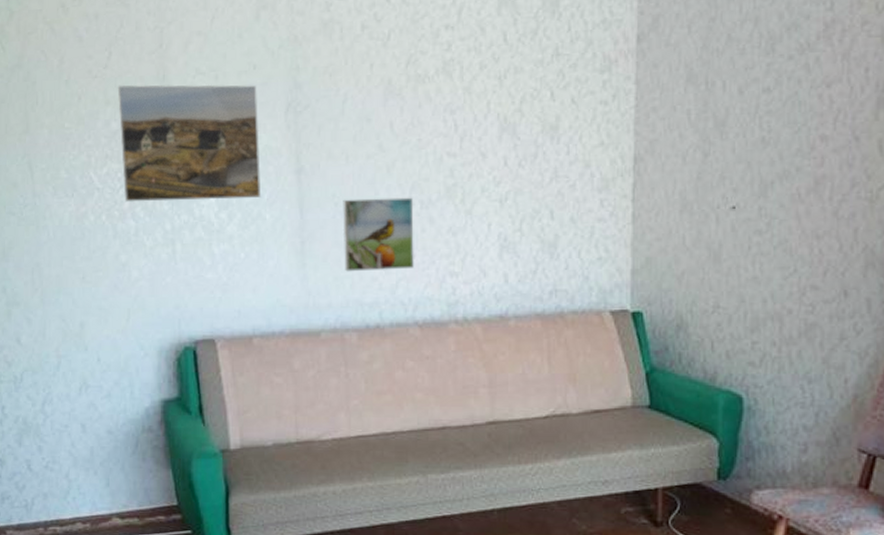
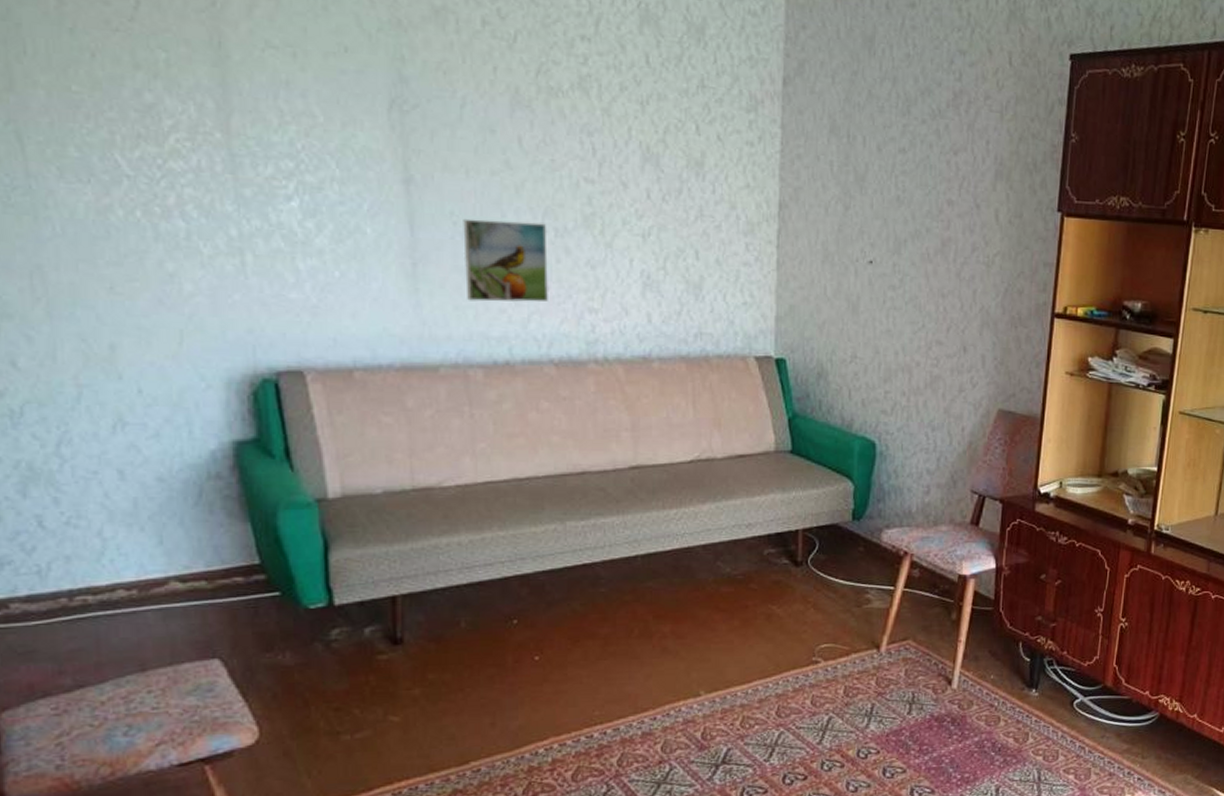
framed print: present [117,84,262,203] -> none [150,45,360,207]

